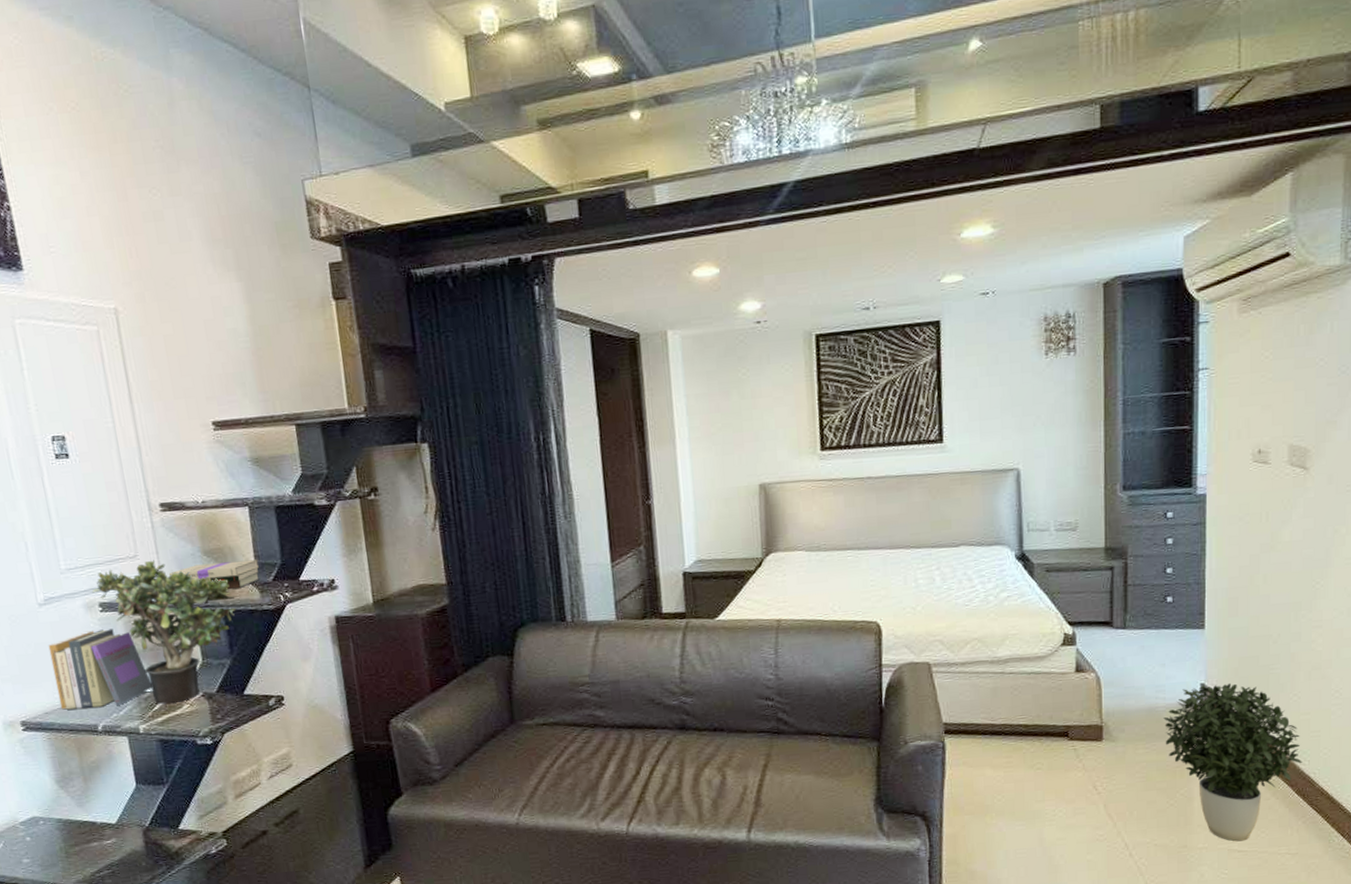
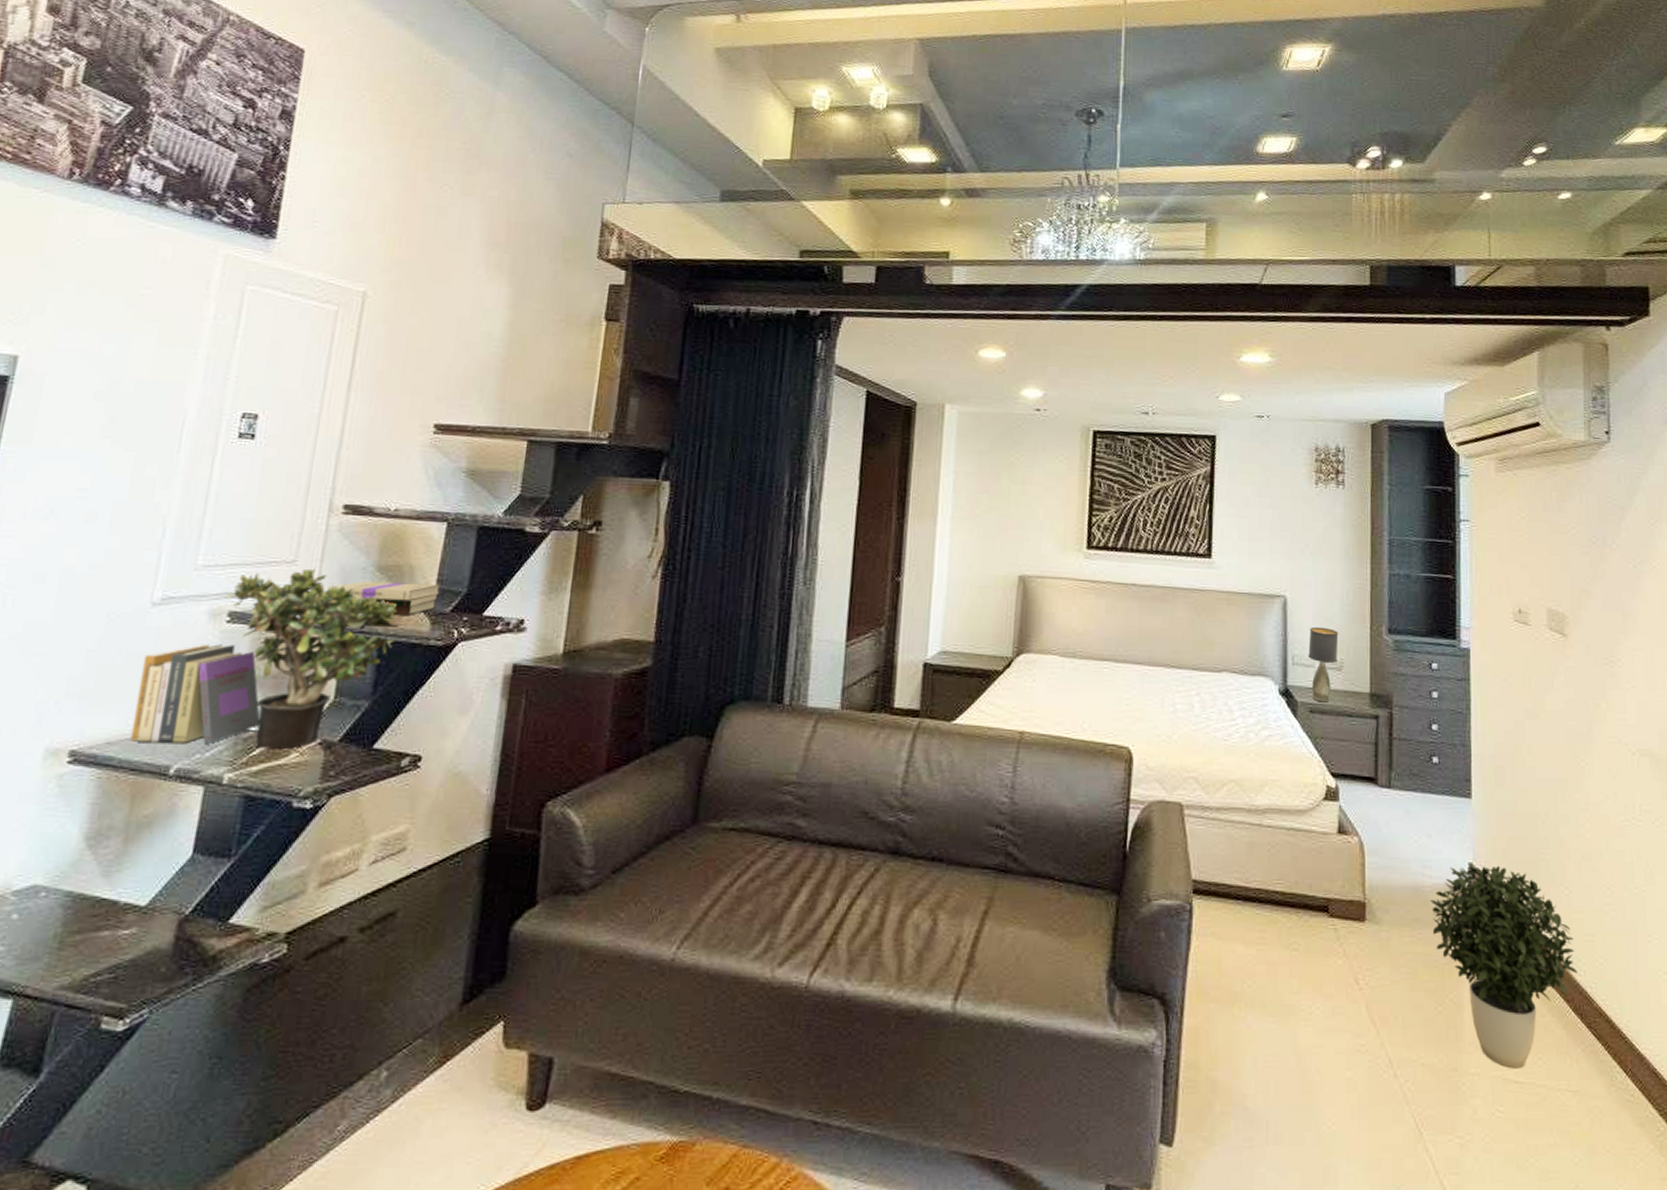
table lamp: none [1043,493,1073,562] -> present [1308,626,1339,703]

